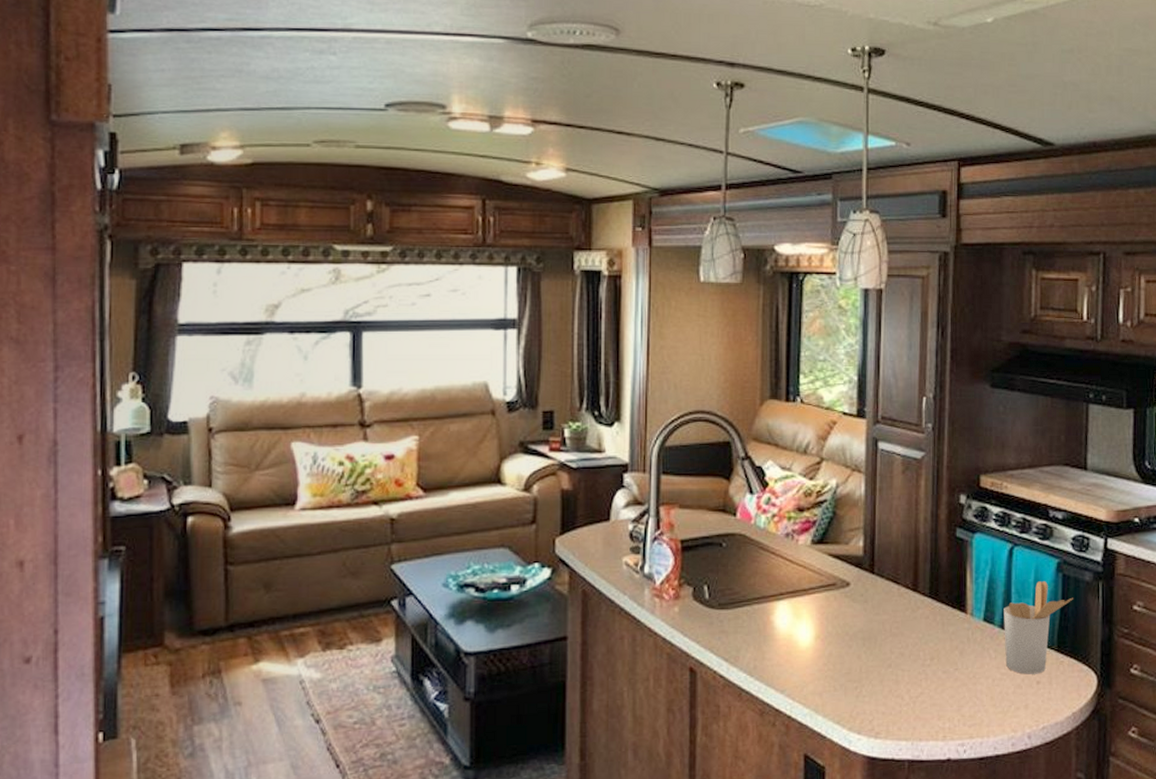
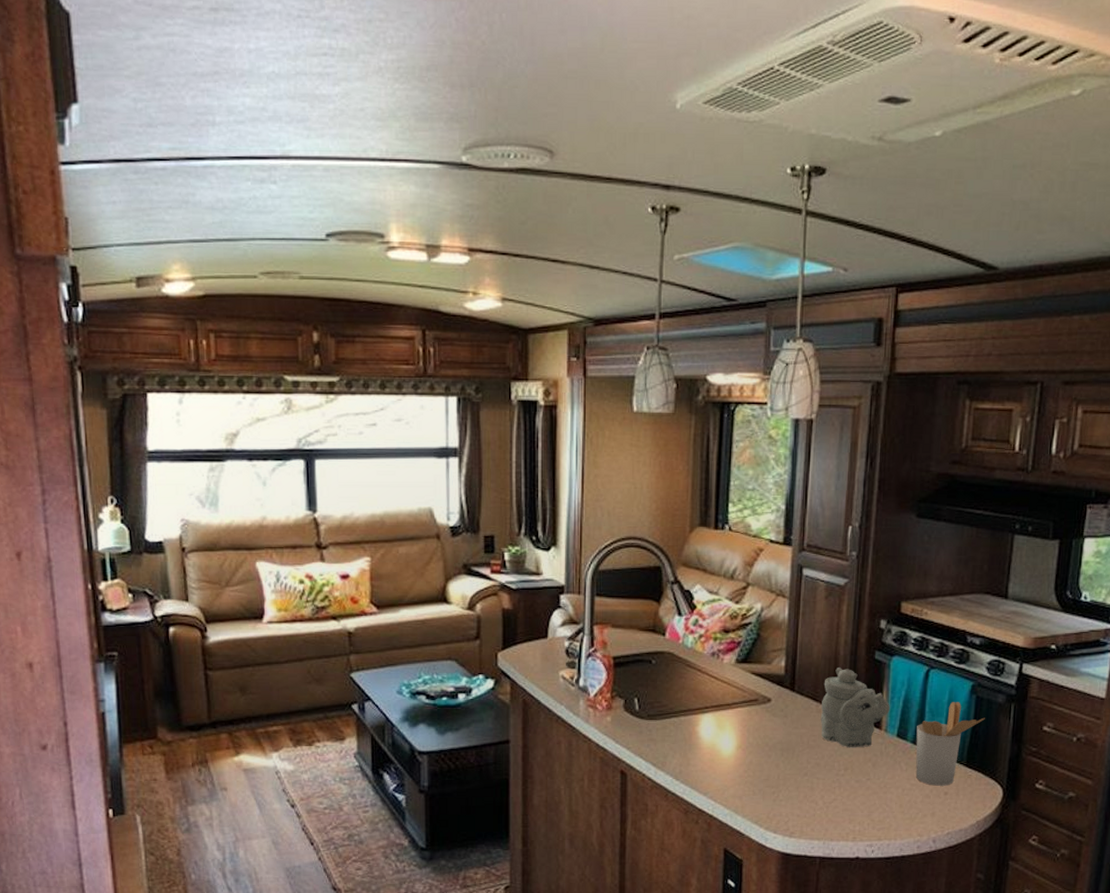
teapot: none [902,547,975,635] -> present [820,668,890,748]

